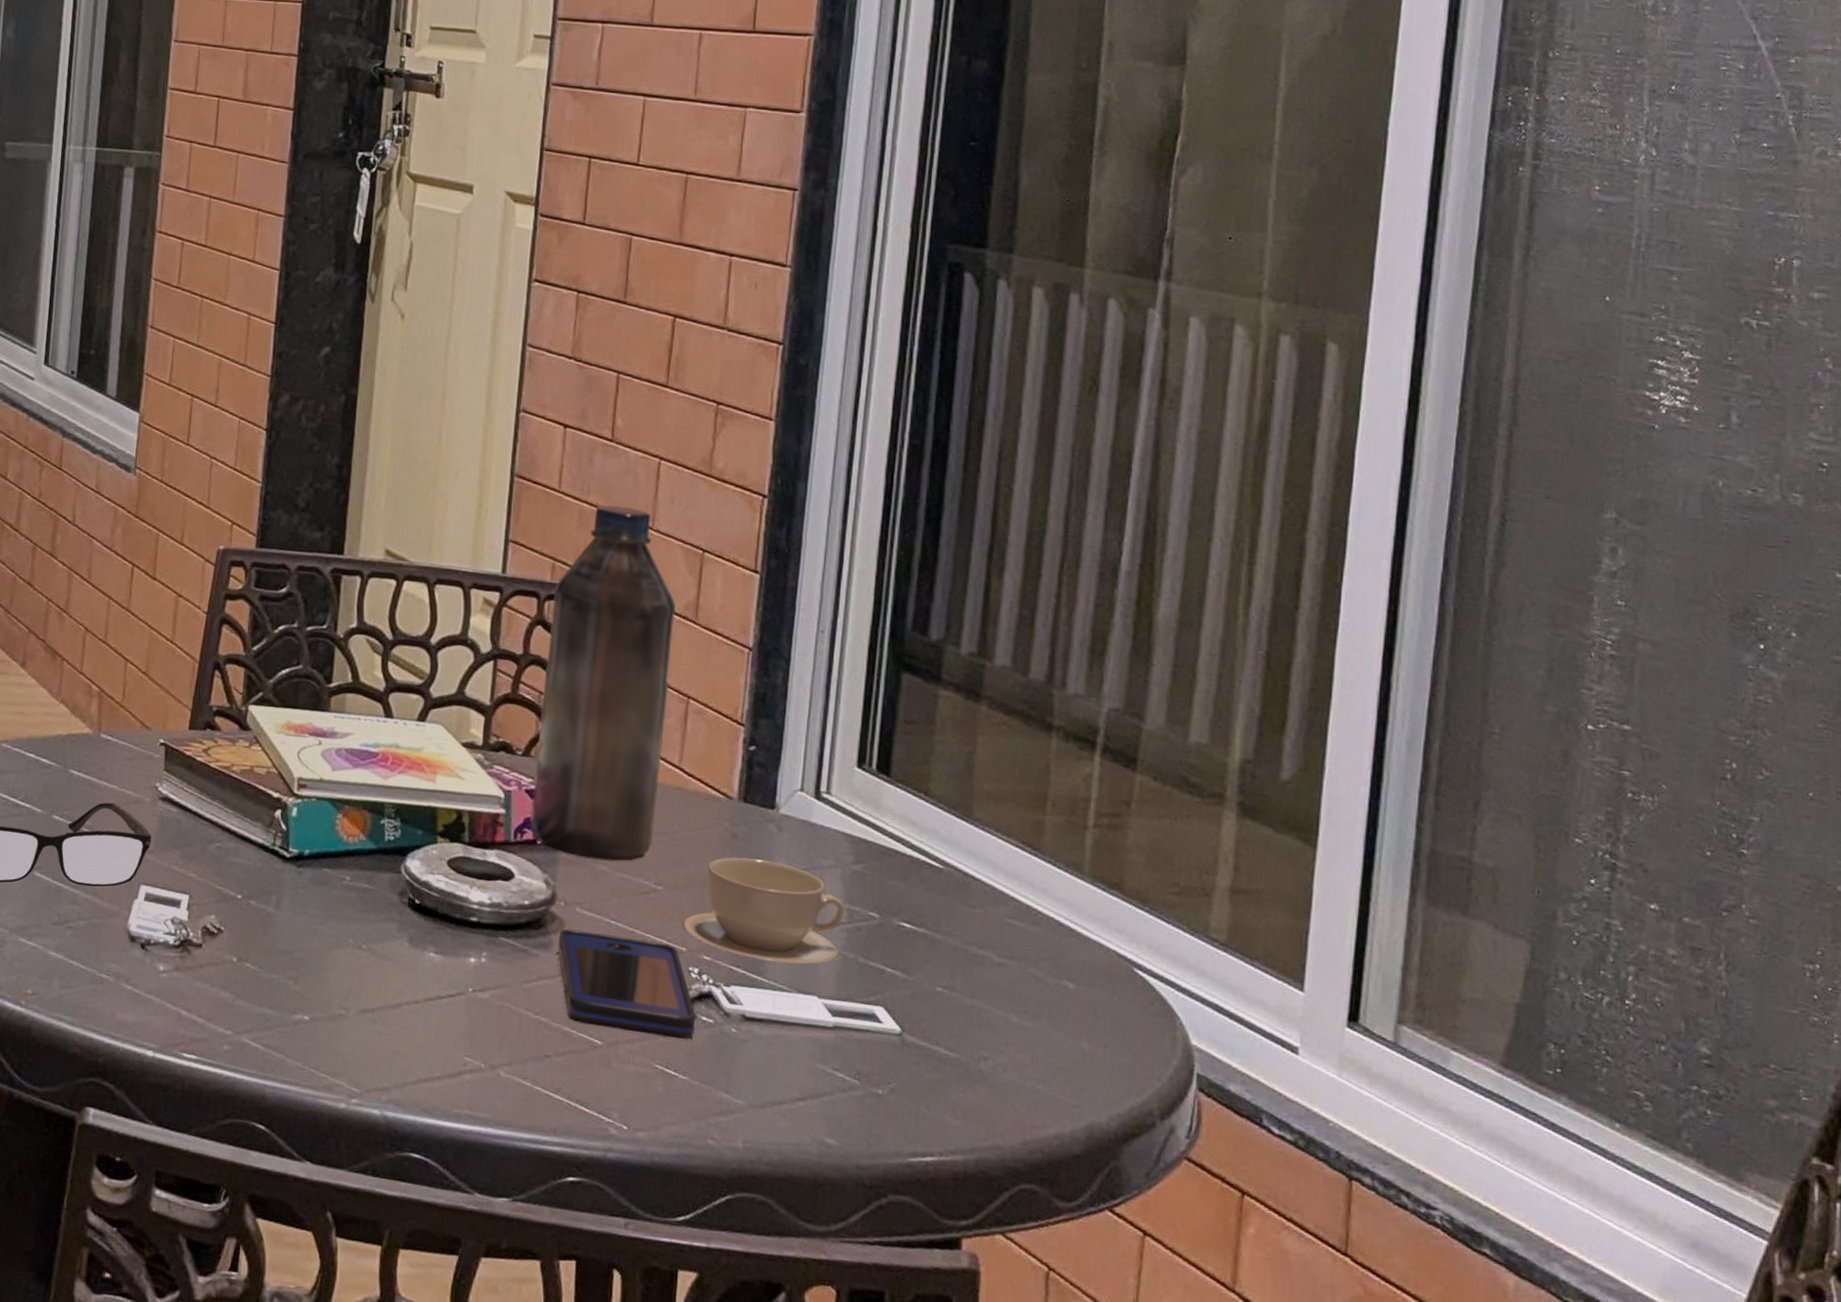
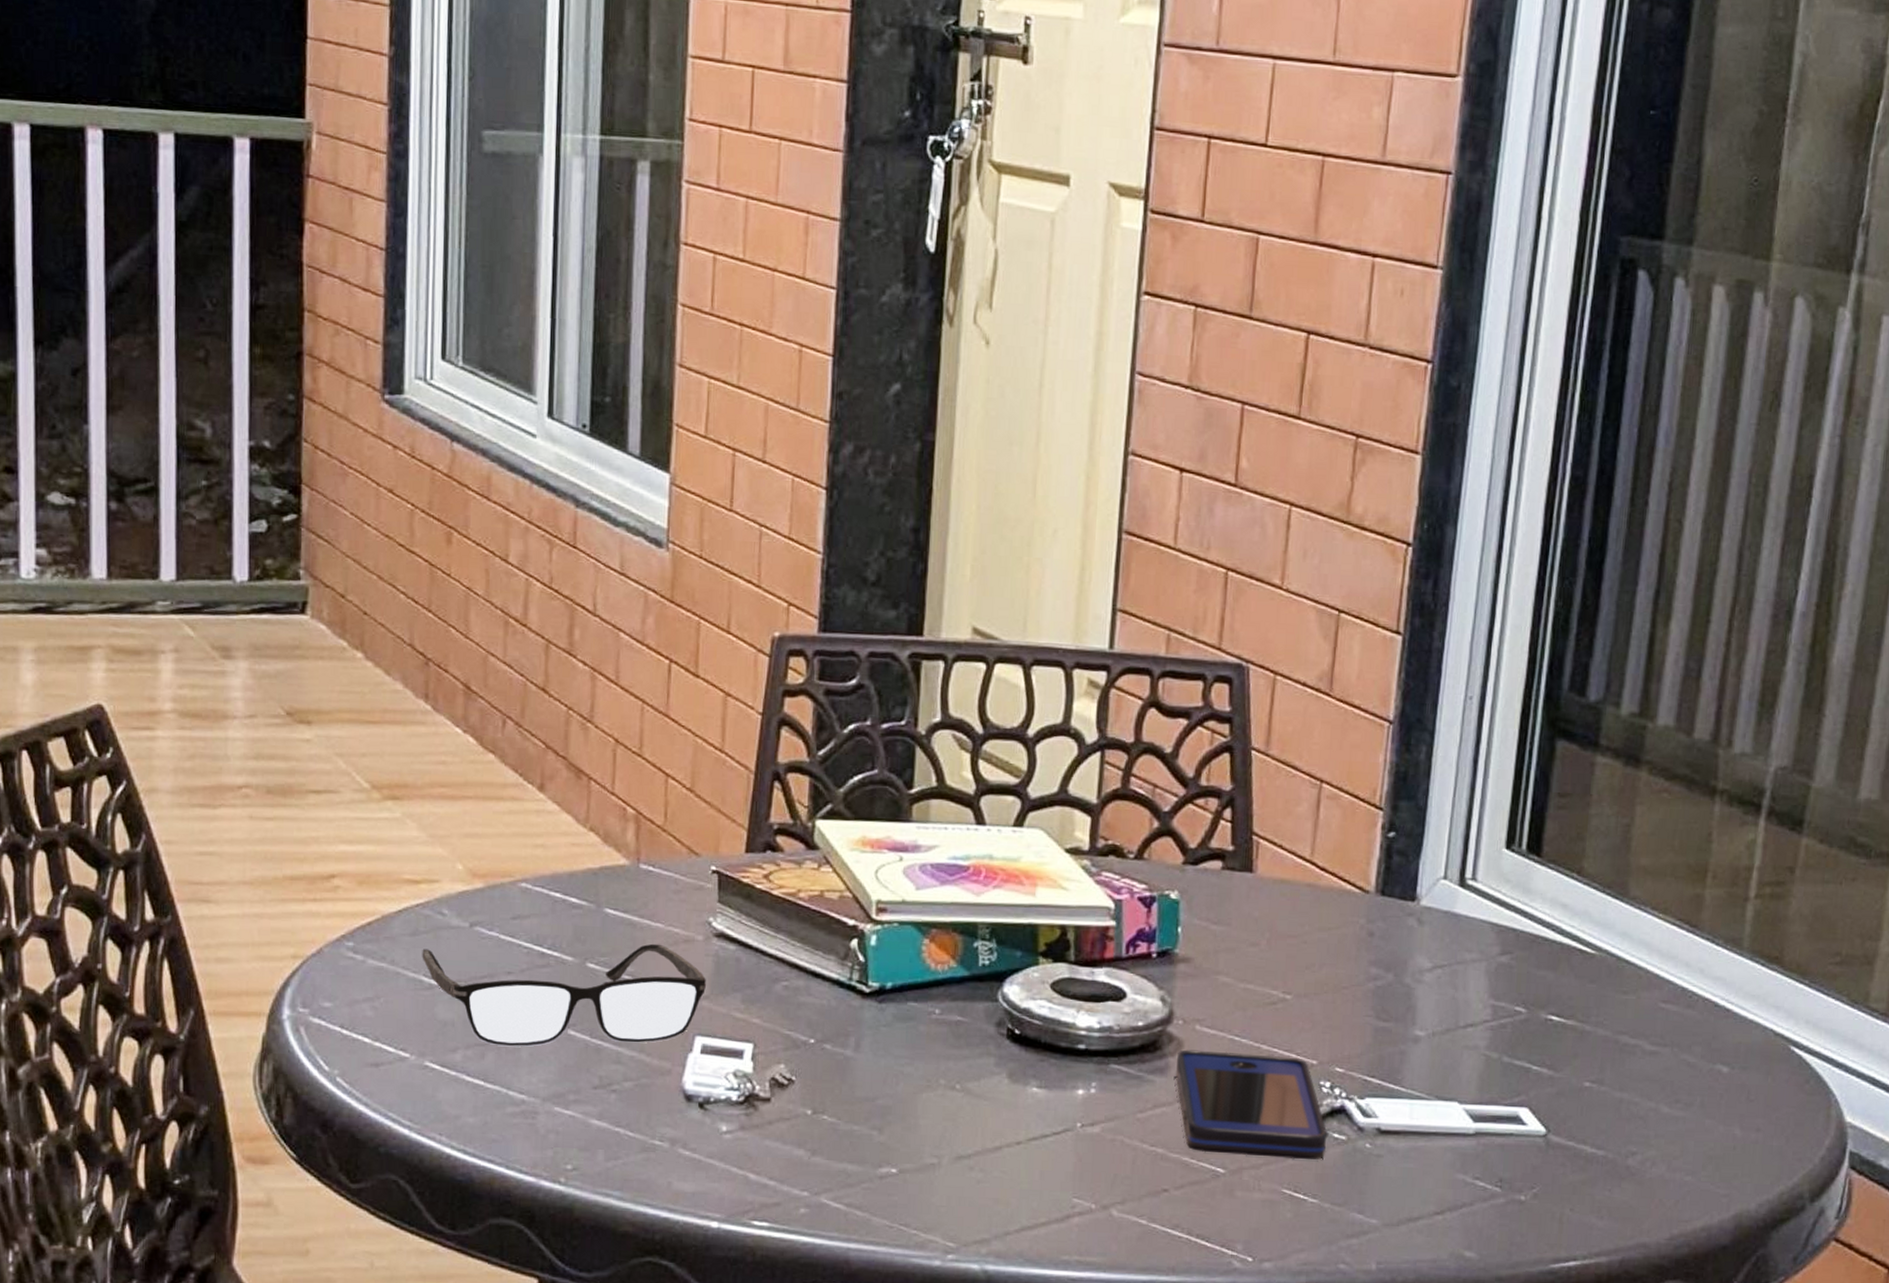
water bottle: present [530,505,676,861] -> none [1144,562,1308,971]
teacup: present [682,857,844,964] -> none [1312,957,1488,1069]

